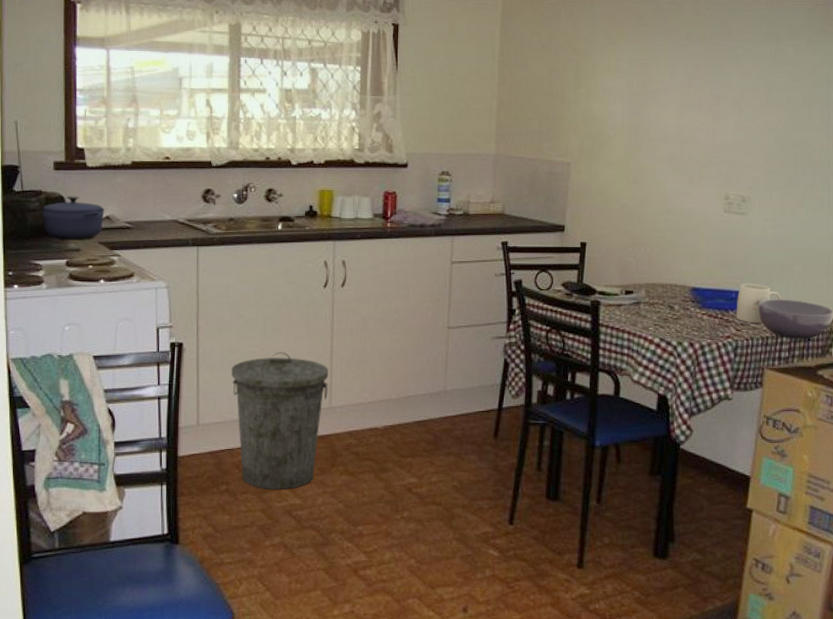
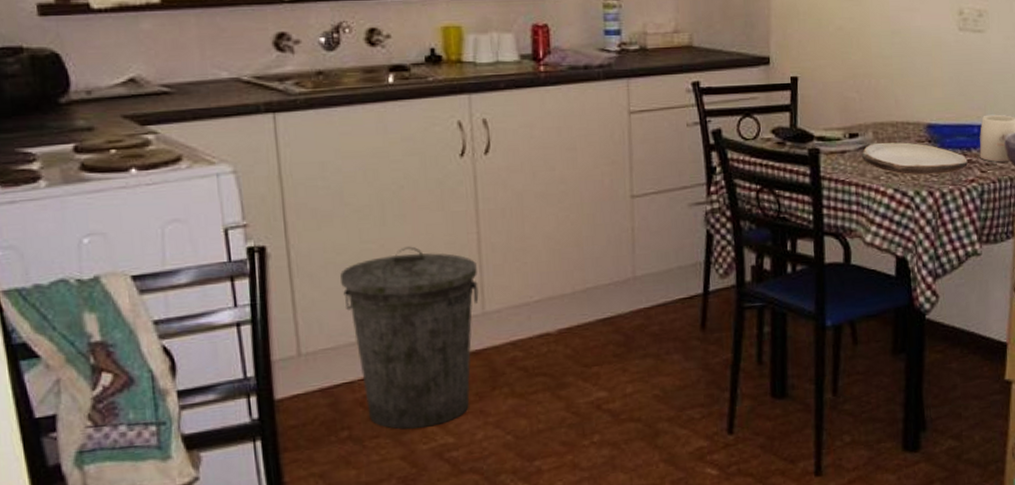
cooking pot: present [41,196,105,240] -> none [25,51,127,116]
plate: none [634,299,725,329] -> present [861,142,968,175]

